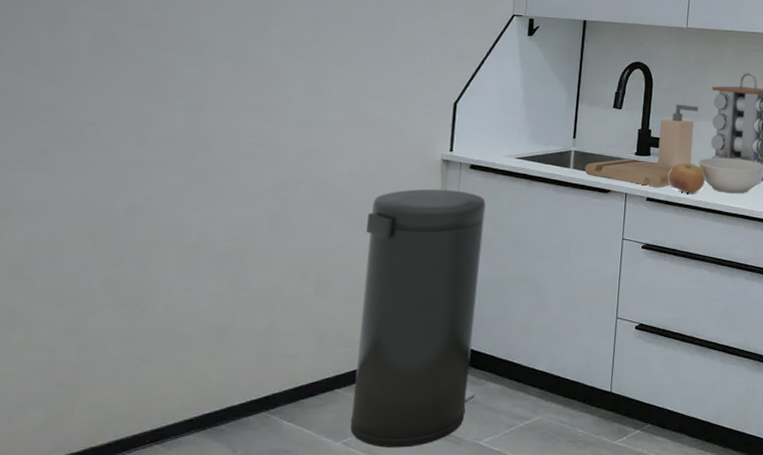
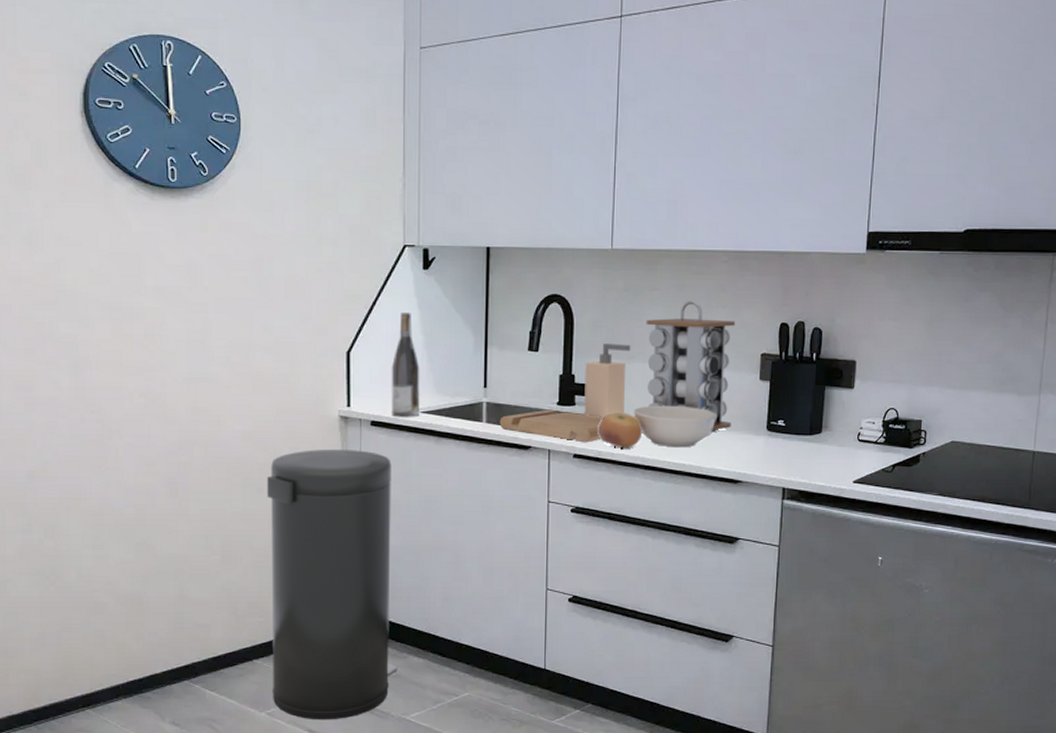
wine bottle: none [489,71,519,163] -> present [391,313,420,418]

